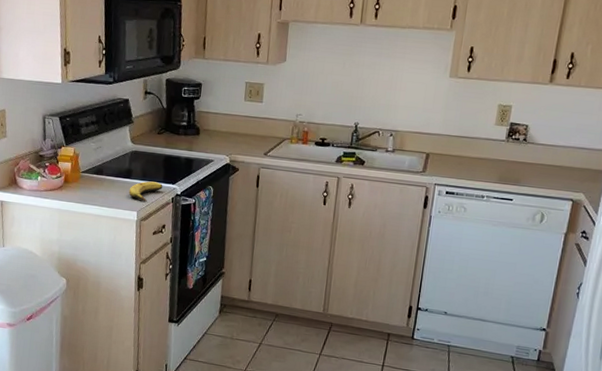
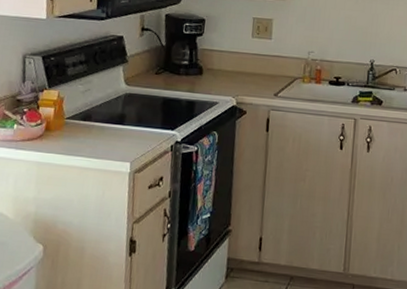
banana: present [128,181,163,202] -> none [121,127,161,151]

